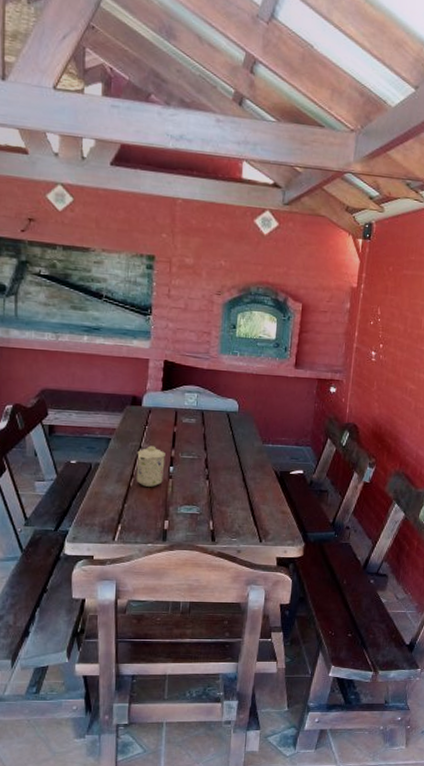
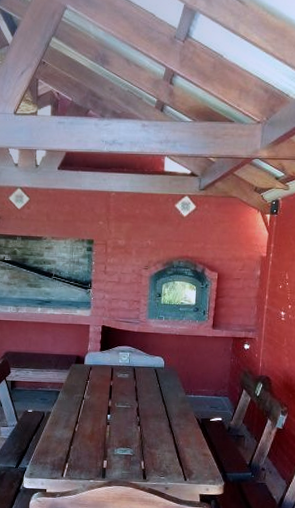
mug: present [136,445,166,487] -> none [80,397,104,432]

